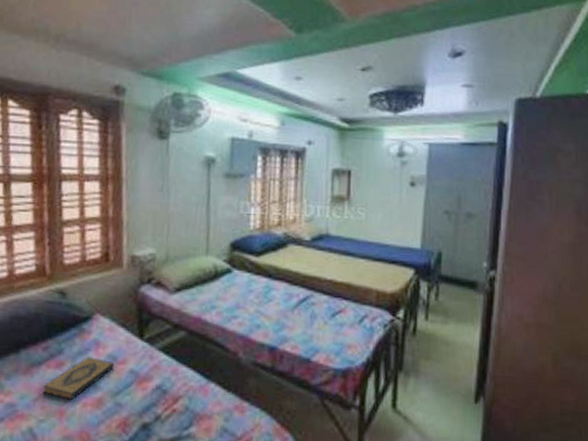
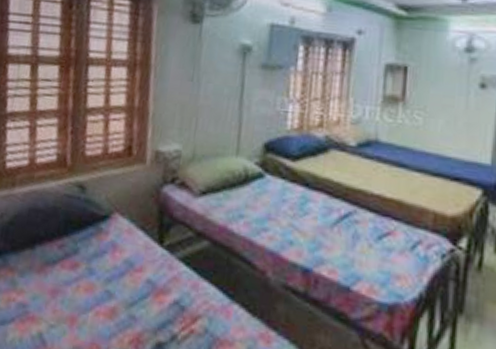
hardback book: present [42,356,115,400] -> none [55,259,132,307]

